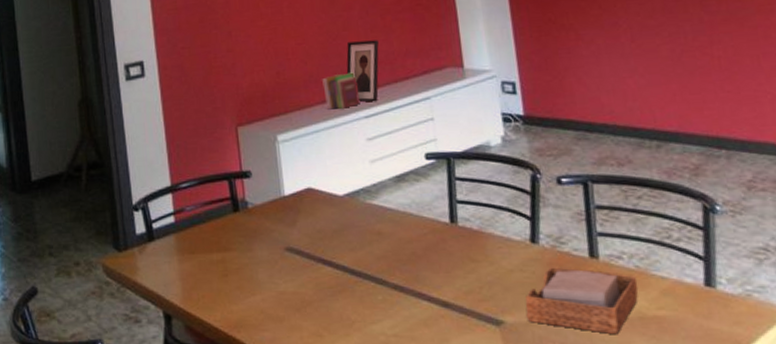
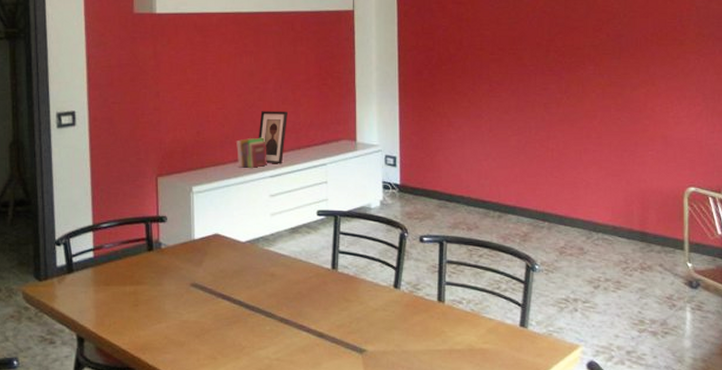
napkin holder: present [525,267,639,335] -> none [384,308,471,362]

